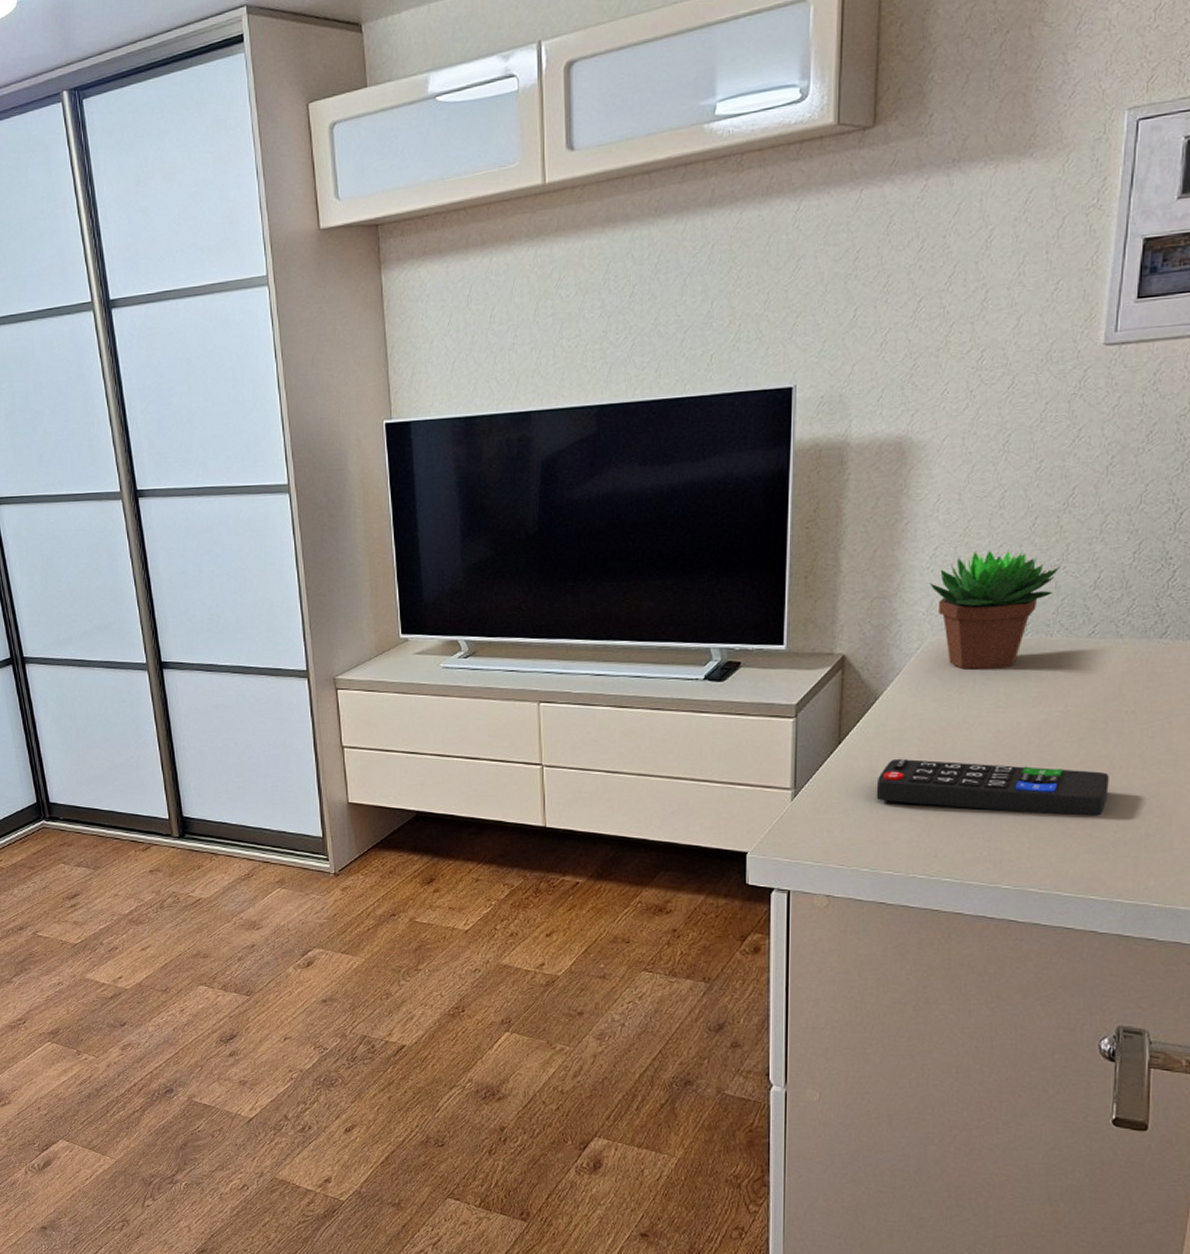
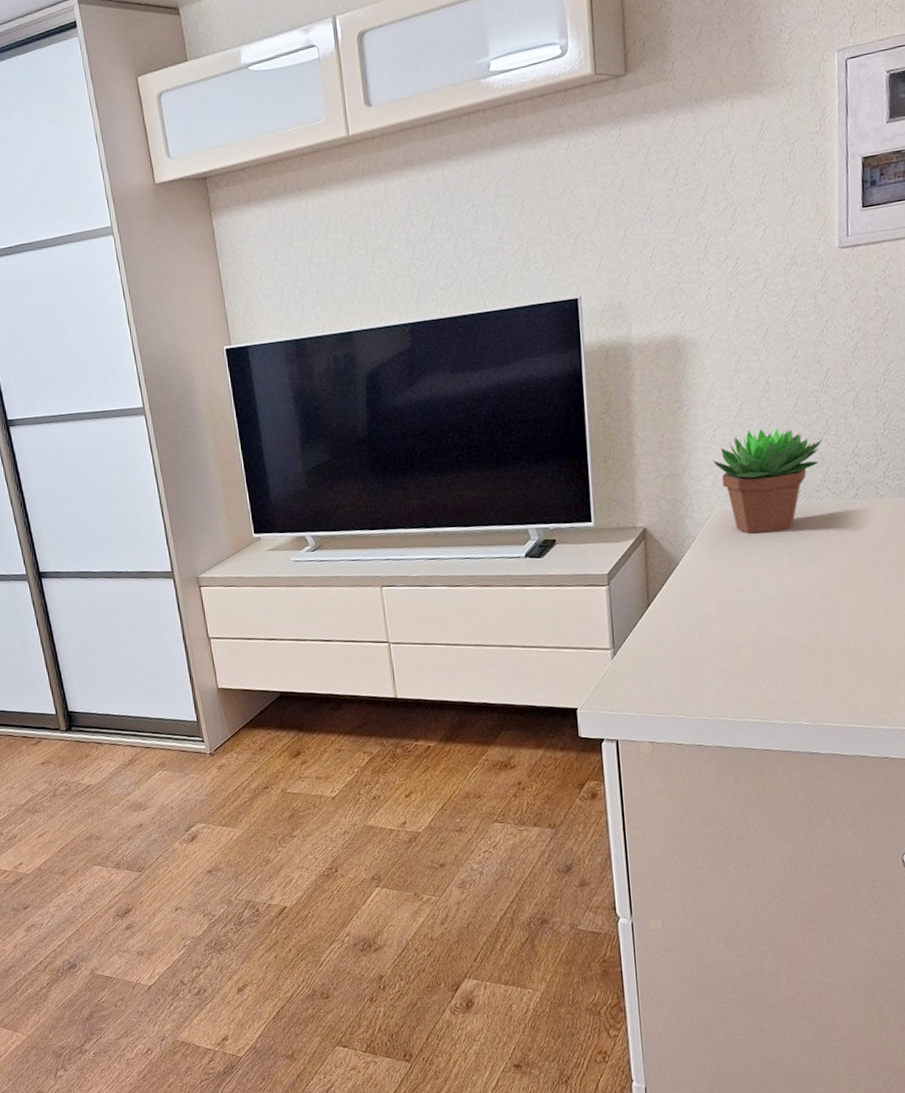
remote control: present [876,758,1109,816] -> none [684,615,886,657]

